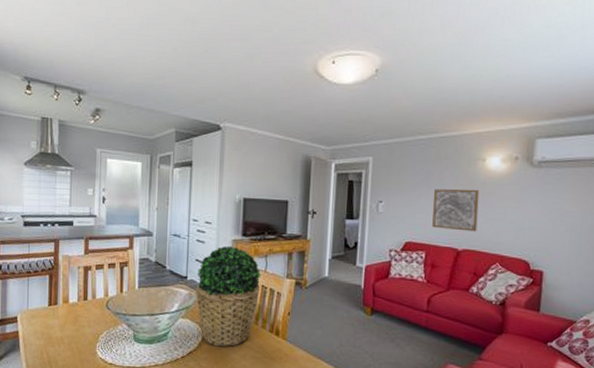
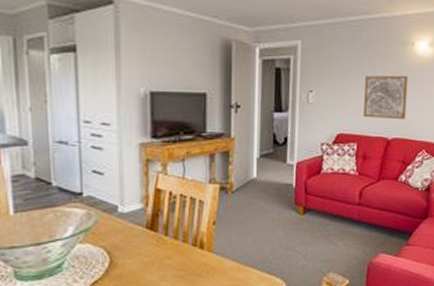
potted plant: present [196,245,262,347] -> none [96,151,179,271]

